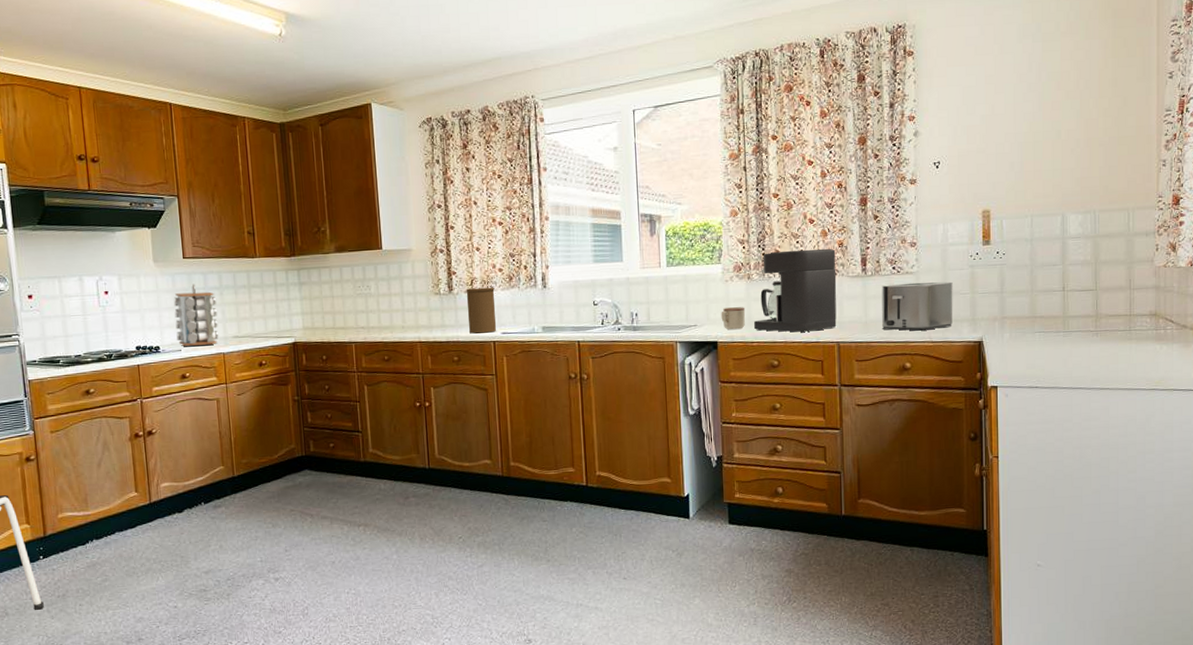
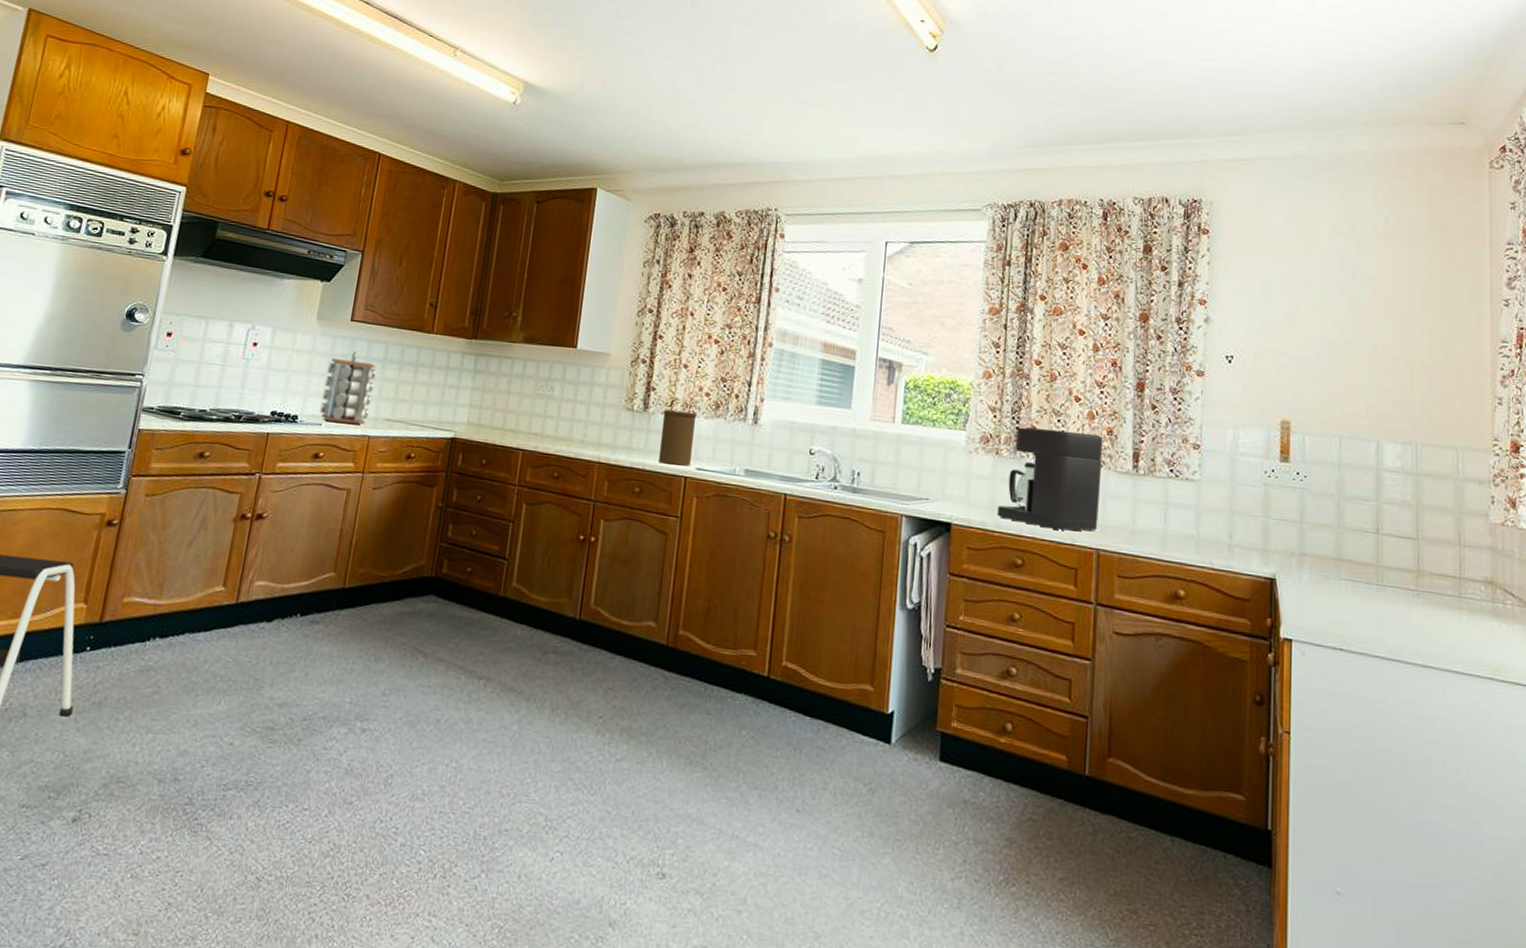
mug: present [721,307,746,330] -> none [959,484,989,514]
toaster: present [881,281,953,331] -> none [1152,489,1242,554]

